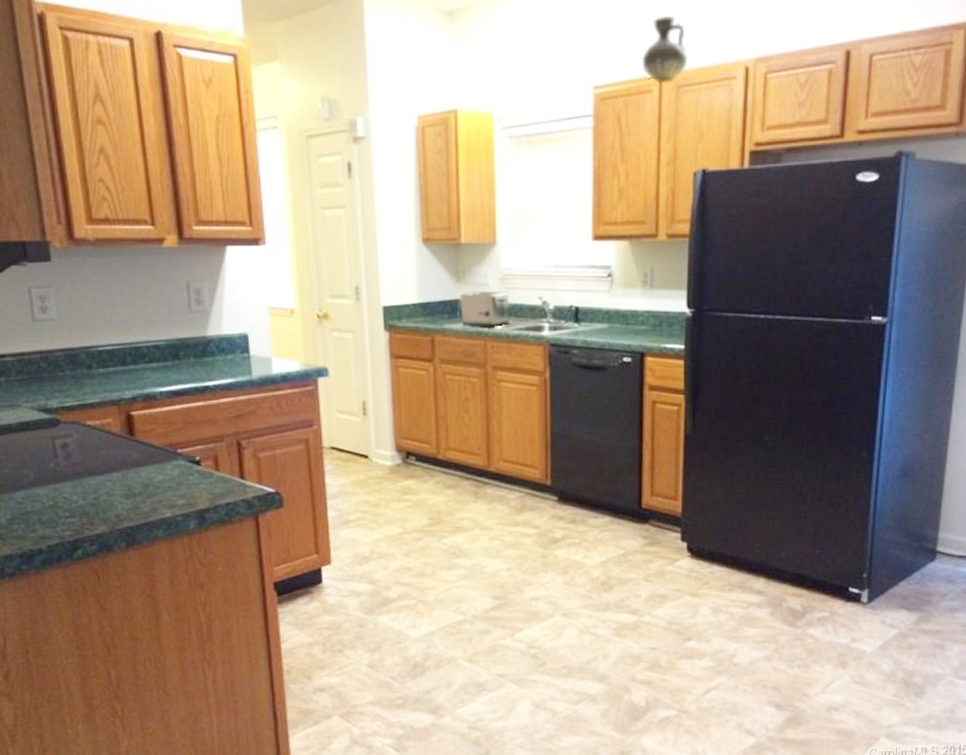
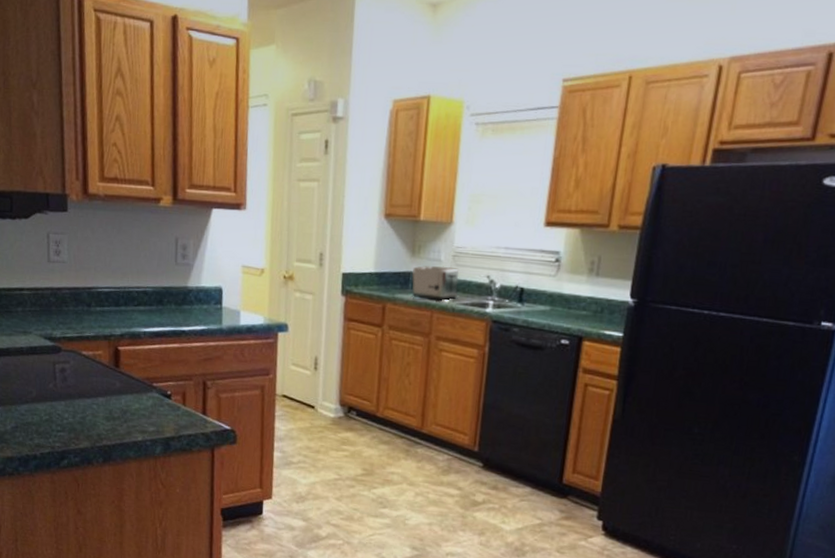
ceramic jug: present [642,15,689,84] -> none [613,12,662,79]

